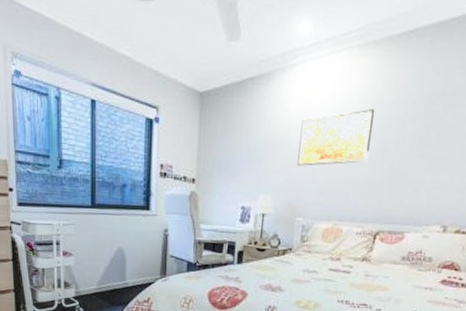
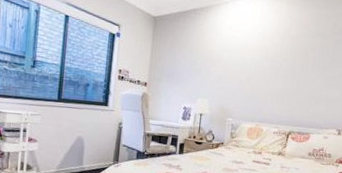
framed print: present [297,108,375,166] -> none [228,38,286,79]

